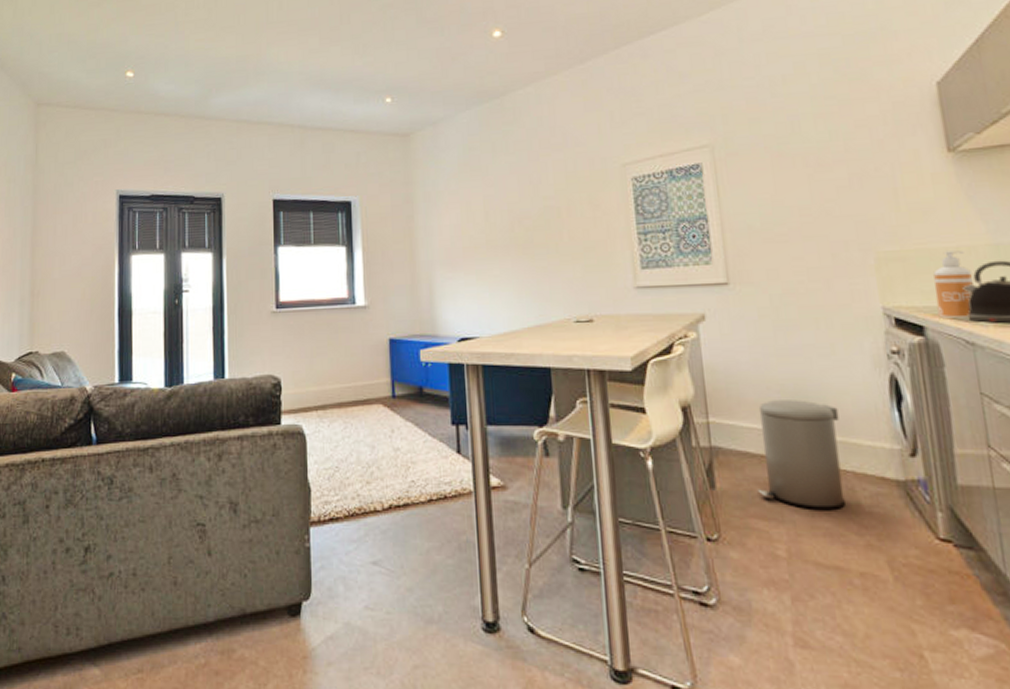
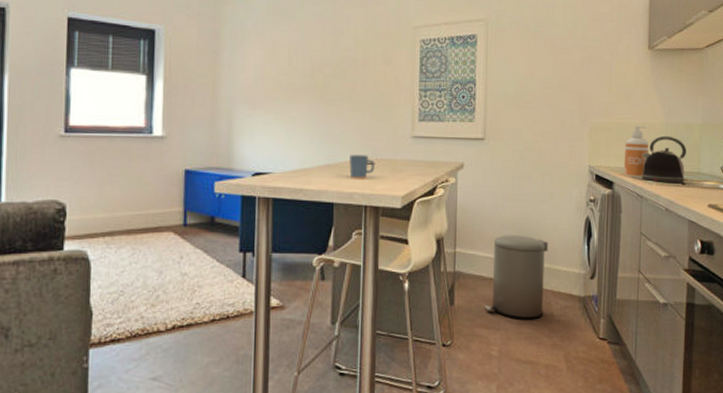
mug: none [563,312,594,340] -> present [349,155,375,179]

